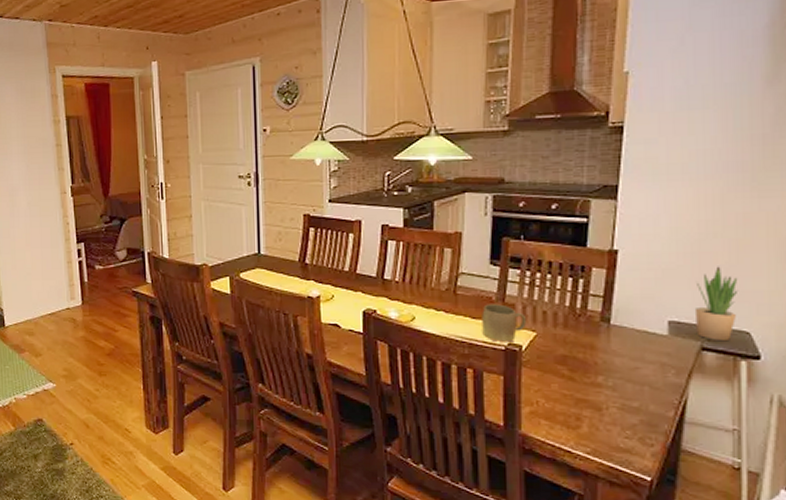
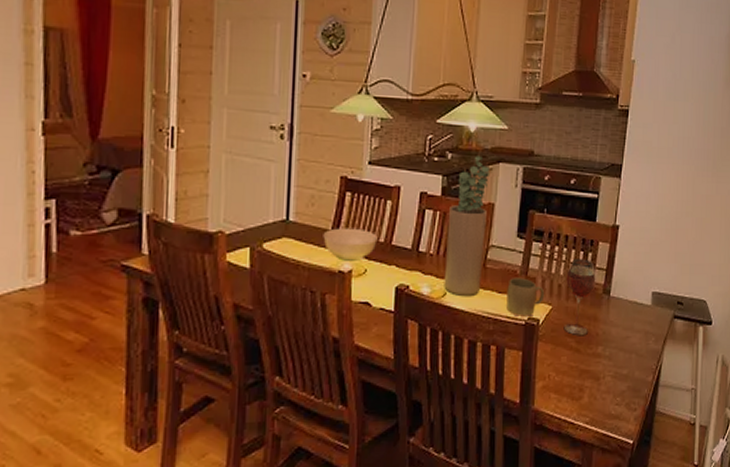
bowl: none [291,259,342,288] -> present [323,228,378,261]
vase: none [411,181,456,322] -> present [444,149,491,297]
wineglass: none [552,284,591,363] -> present [563,258,596,335]
potted plant: present [696,266,737,342] -> none [671,242,700,310]

